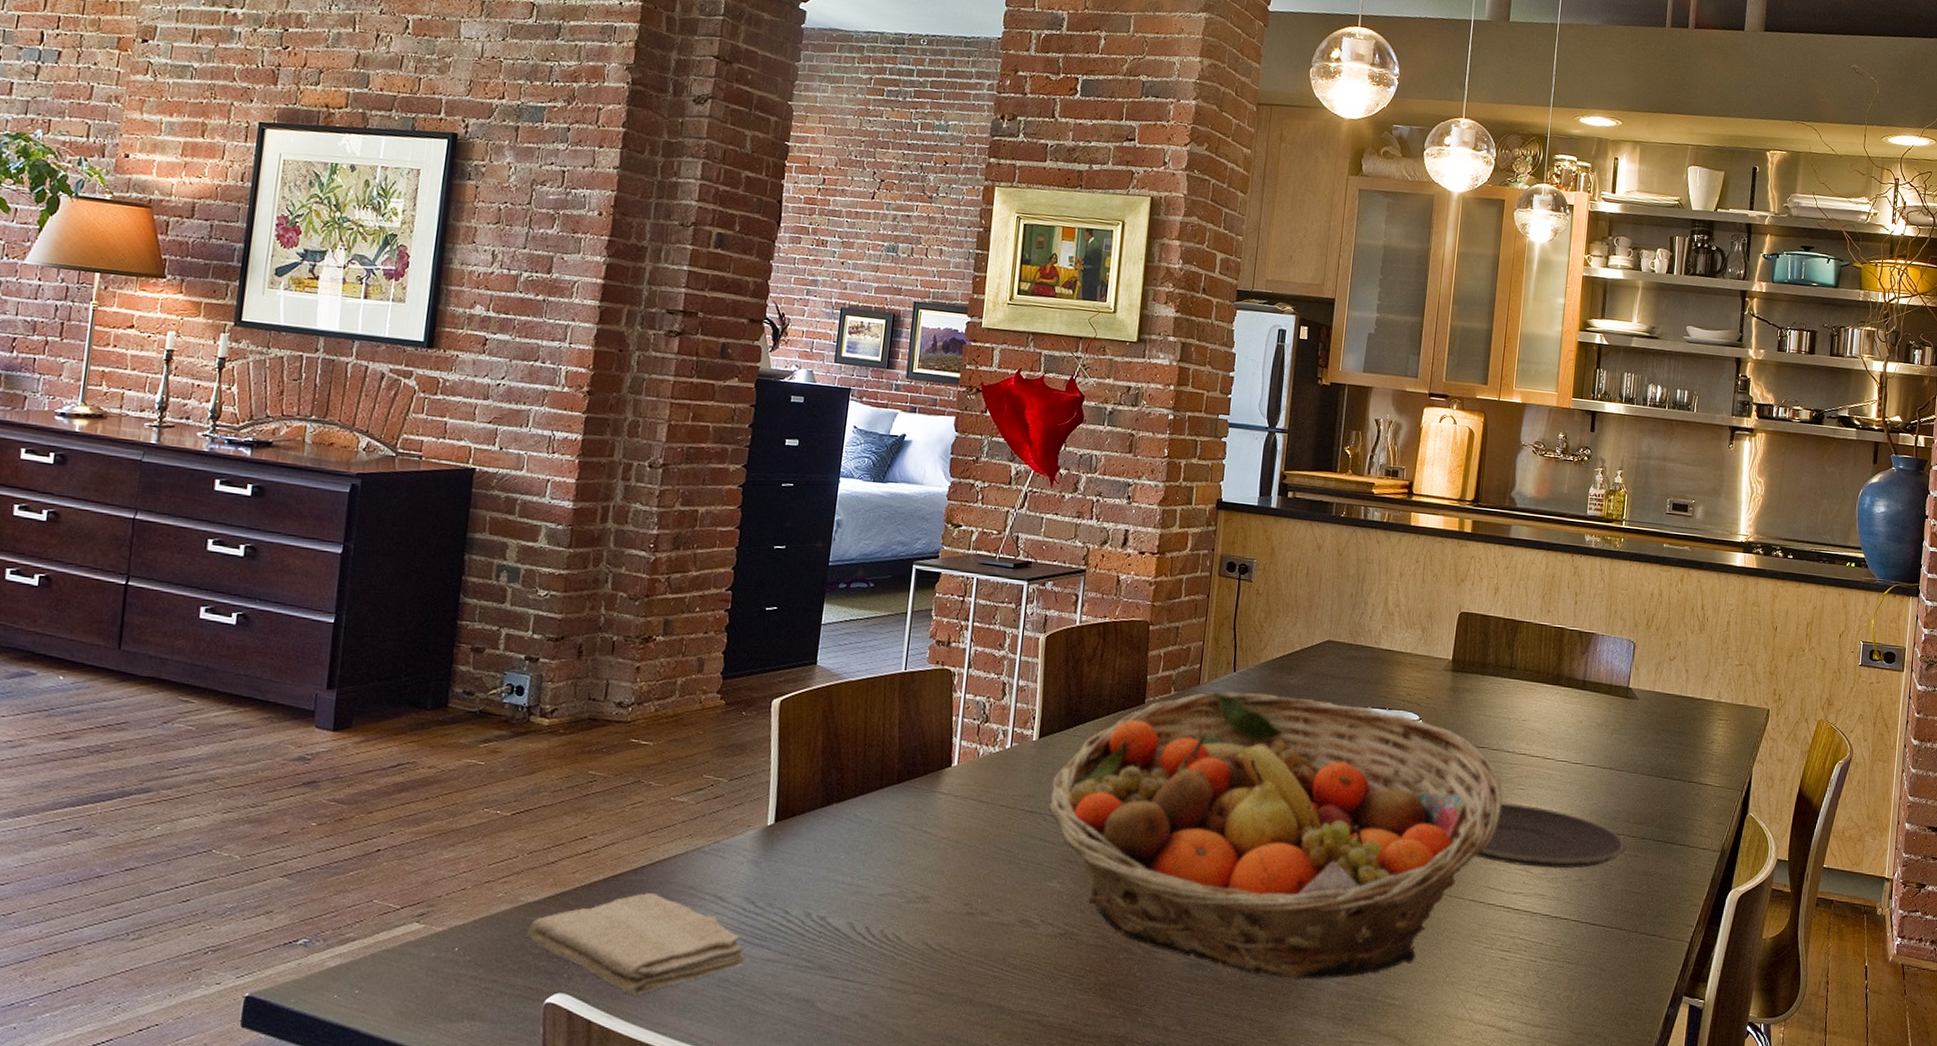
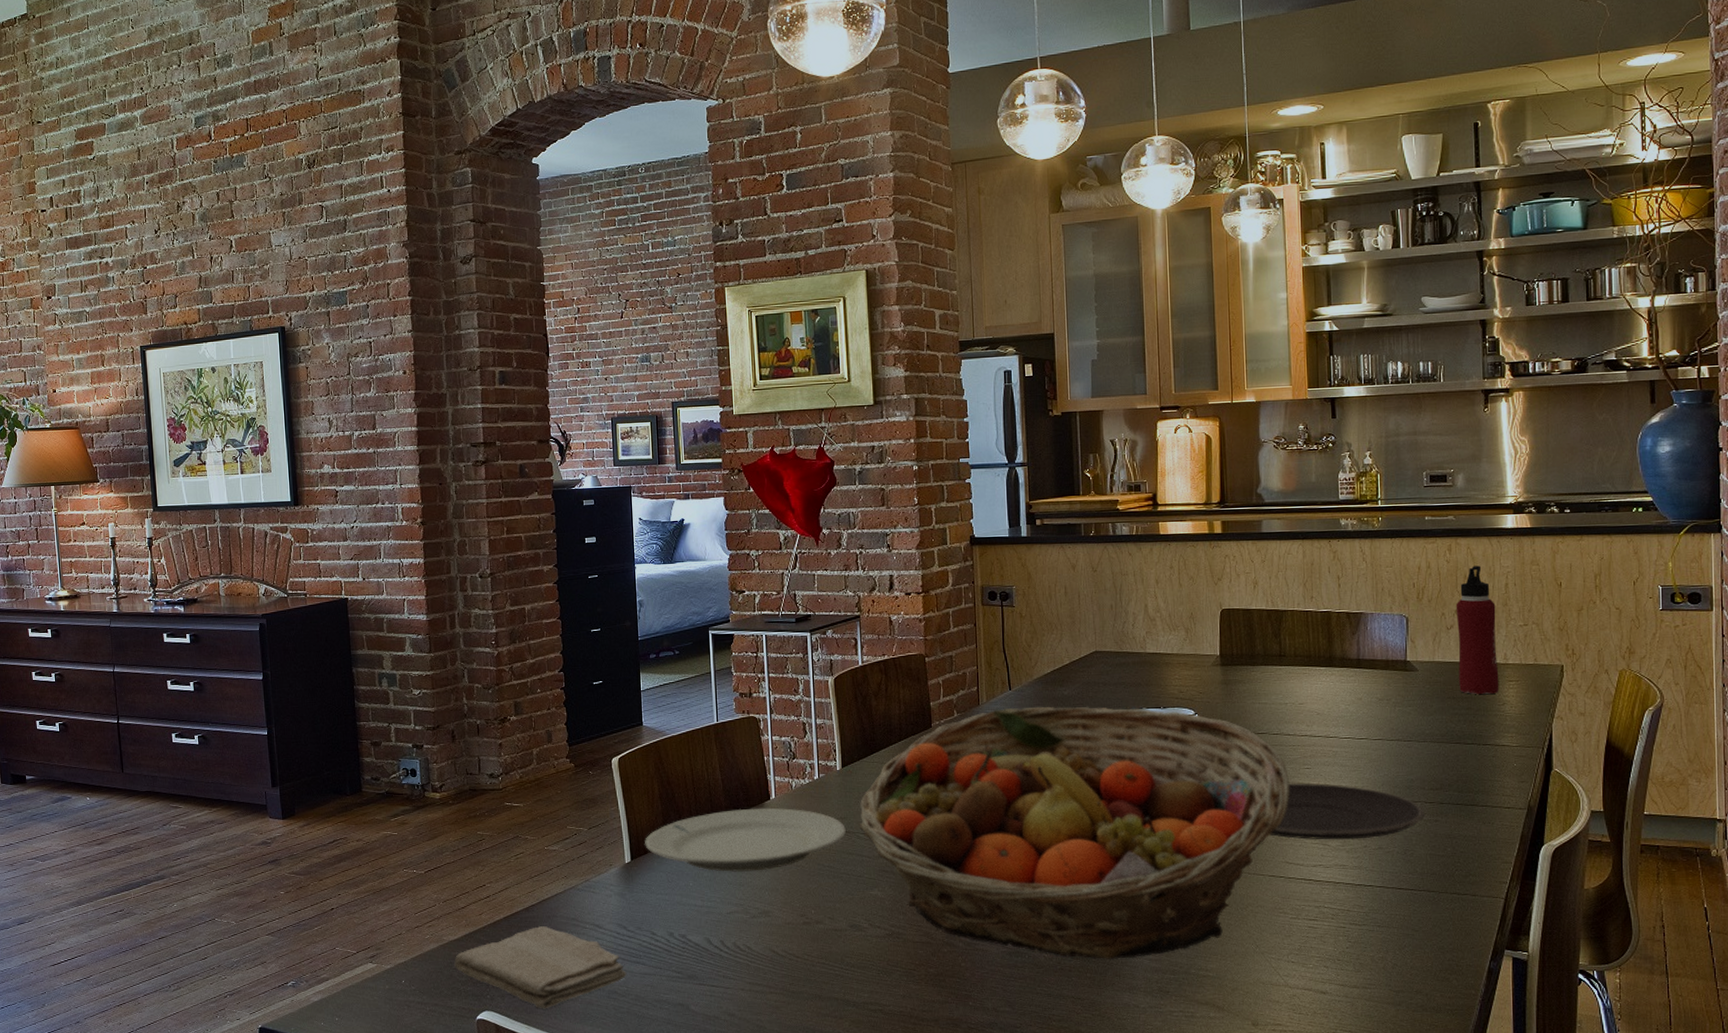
plate: none [795,774,1032,849] -> present [645,807,846,873]
water bottle: none [1673,599,1716,731] -> present [1456,565,1499,694]

